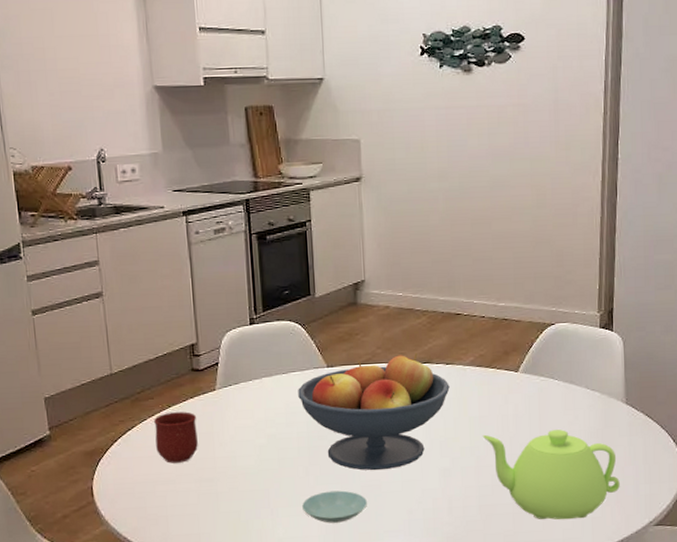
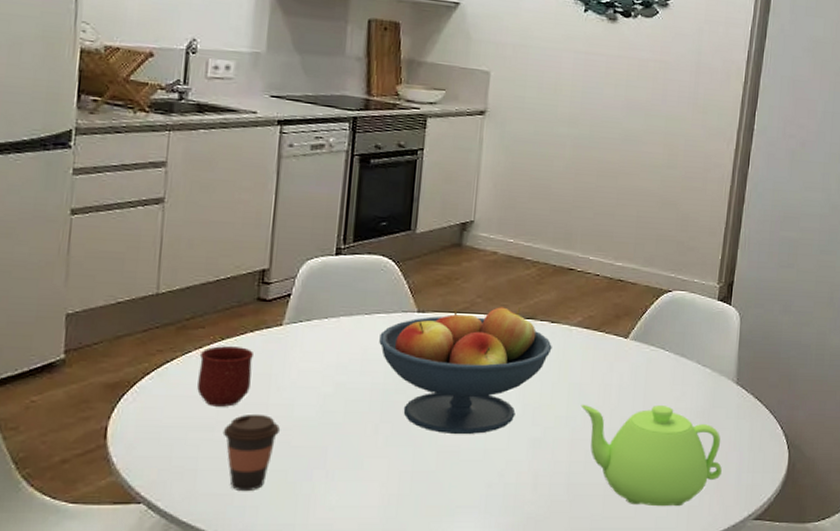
coffee cup: none [182,466,229,531] -> present [222,413,281,492]
saucer: present [302,490,367,523] -> none [364,454,441,492]

